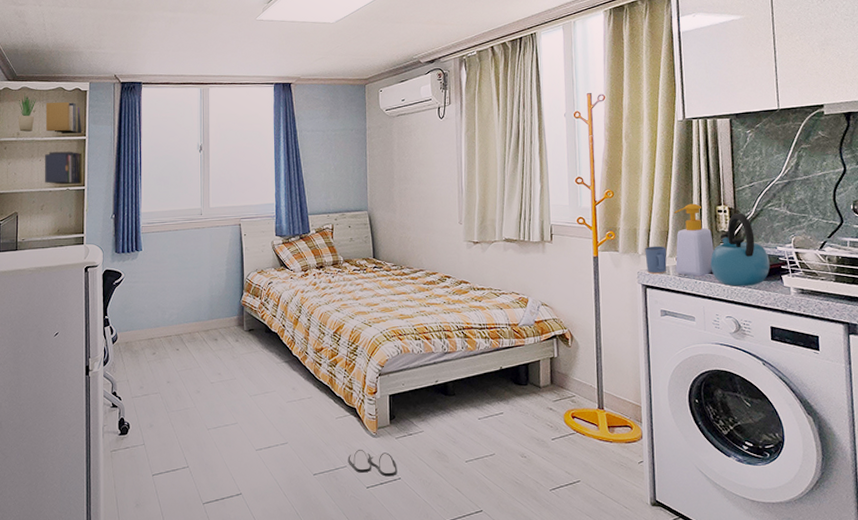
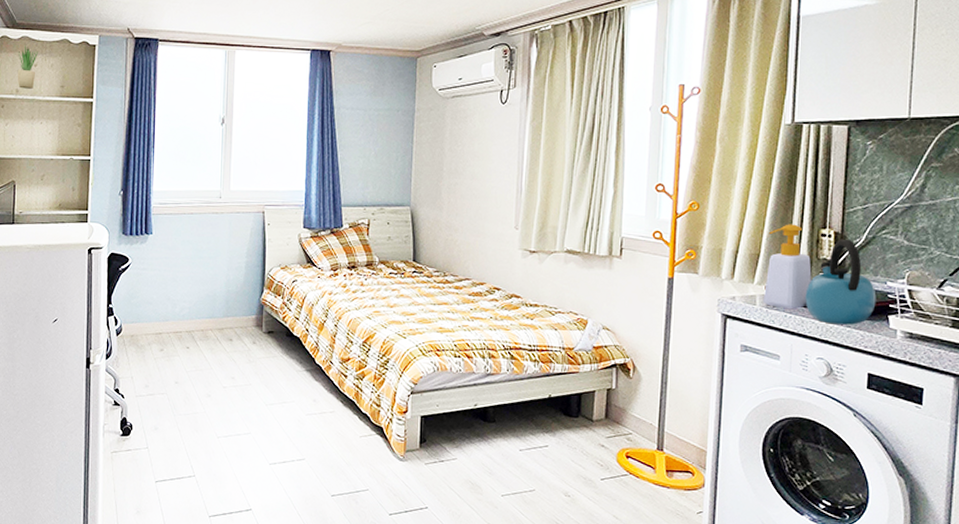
books: present [44,151,82,185] -> none [45,114,89,153]
books: present [45,101,82,134] -> none [48,56,90,95]
slippers: present [348,449,397,476] -> none [370,472,425,504]
mug: present [645,246,667,274] -> none [729,270,756,303]

